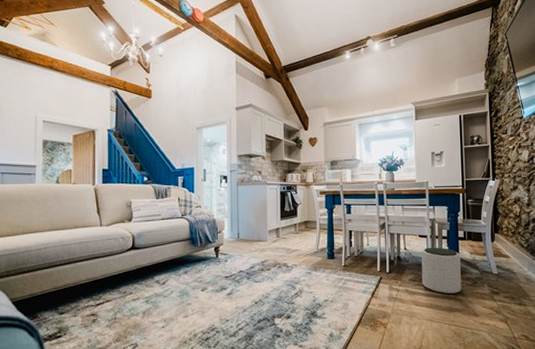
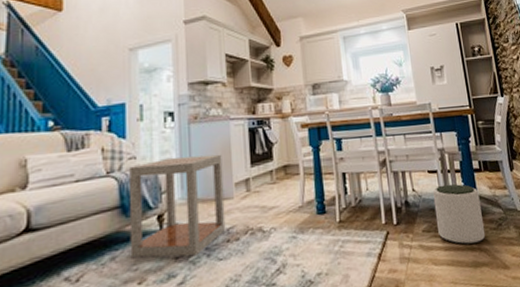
side table: none [196,208,261,277] -> present [129,154,226,258]

